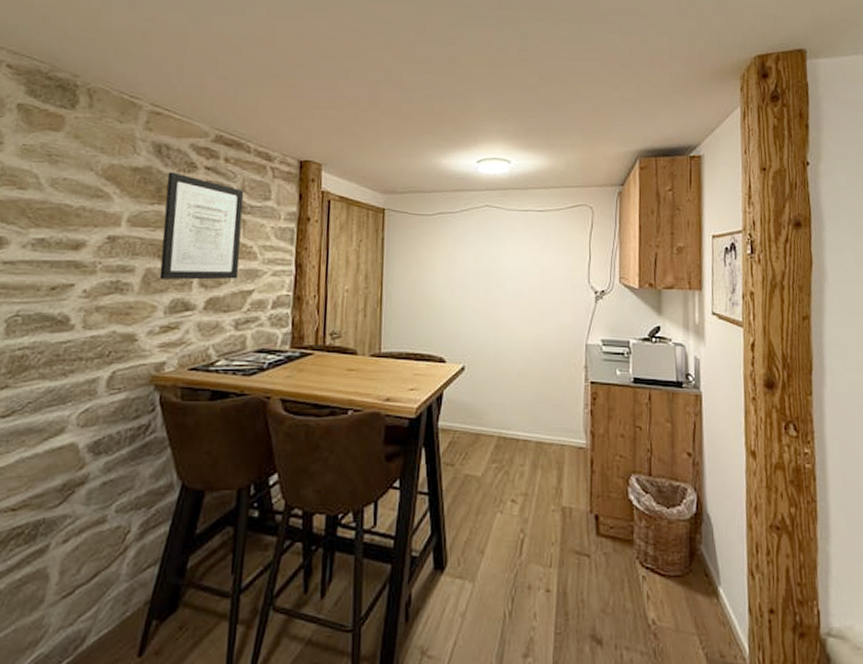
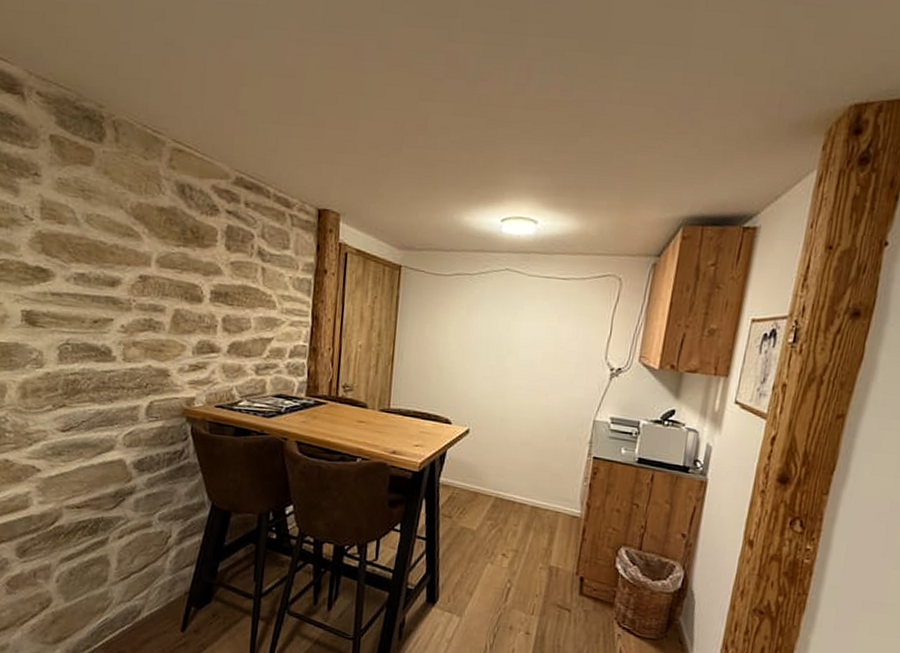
wall art: present [159,172,244,280] -> none [187,214,264,326]

